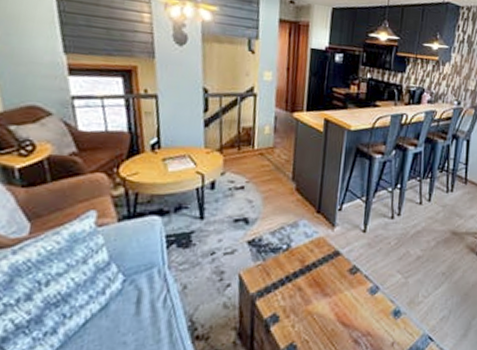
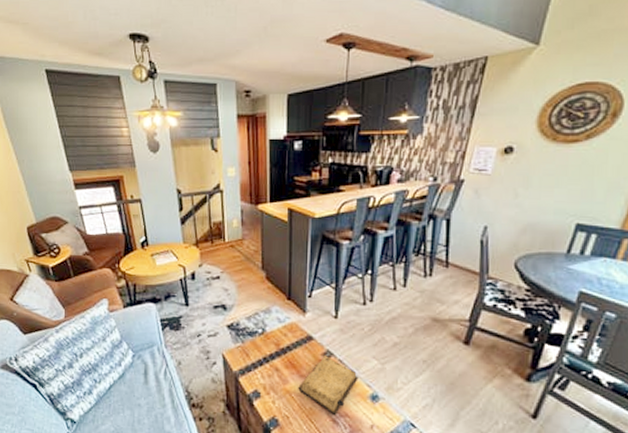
diary: none [321,272,383,336] -> present [298,355,358,416]

